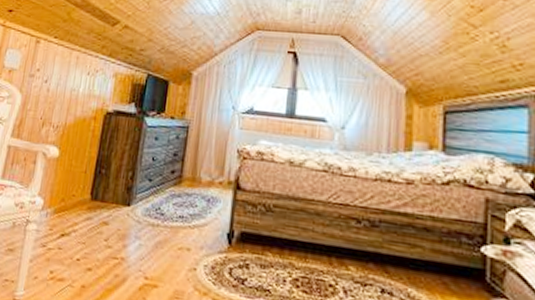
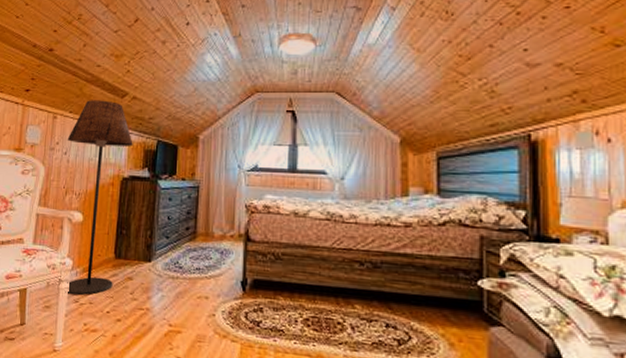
floor lamp: none [32,26,121,240] -> present [65,100,133,296]

